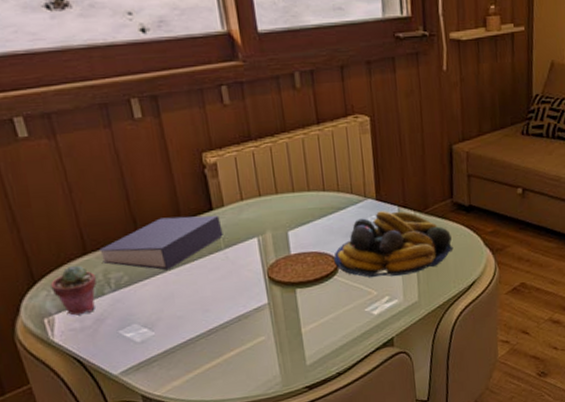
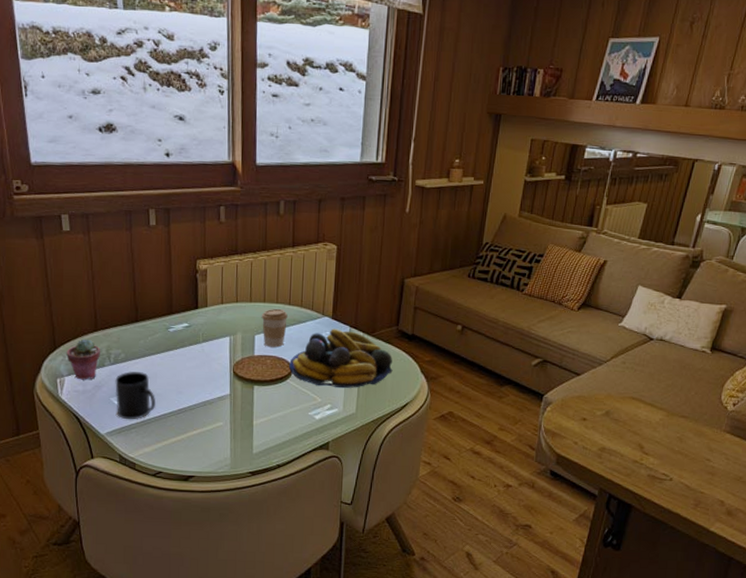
book: present [98,215,223,271] -> none [106,310,203,354]
mug: none [121,294,178,353] -> present [115,371,155,420]
coffee cup: none [292,197,325,243] -> present [261,308,288,348]

